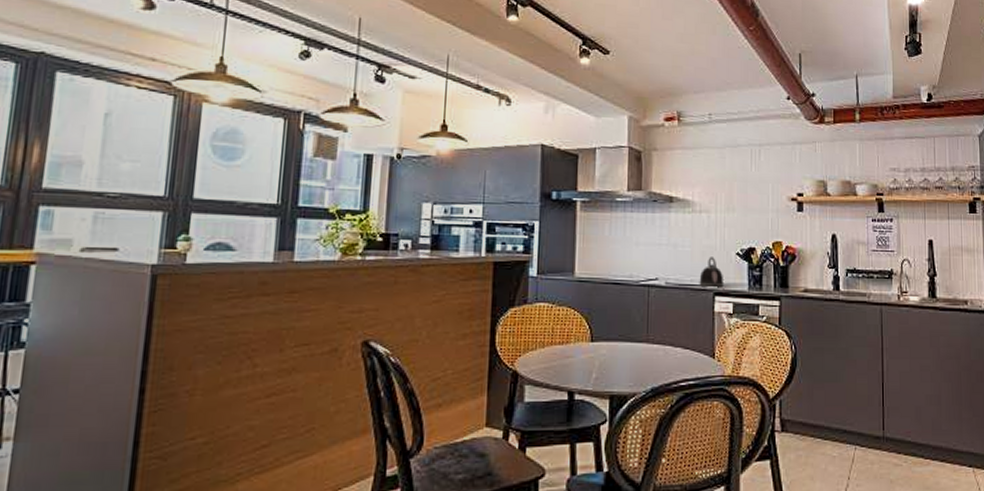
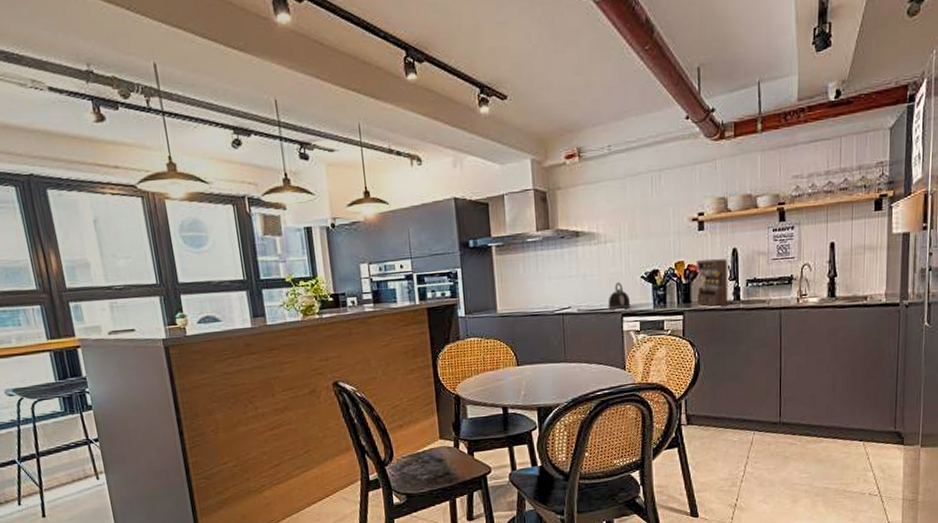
spice rack: none [795,242,828,296] -> present [697,258,729,307]

